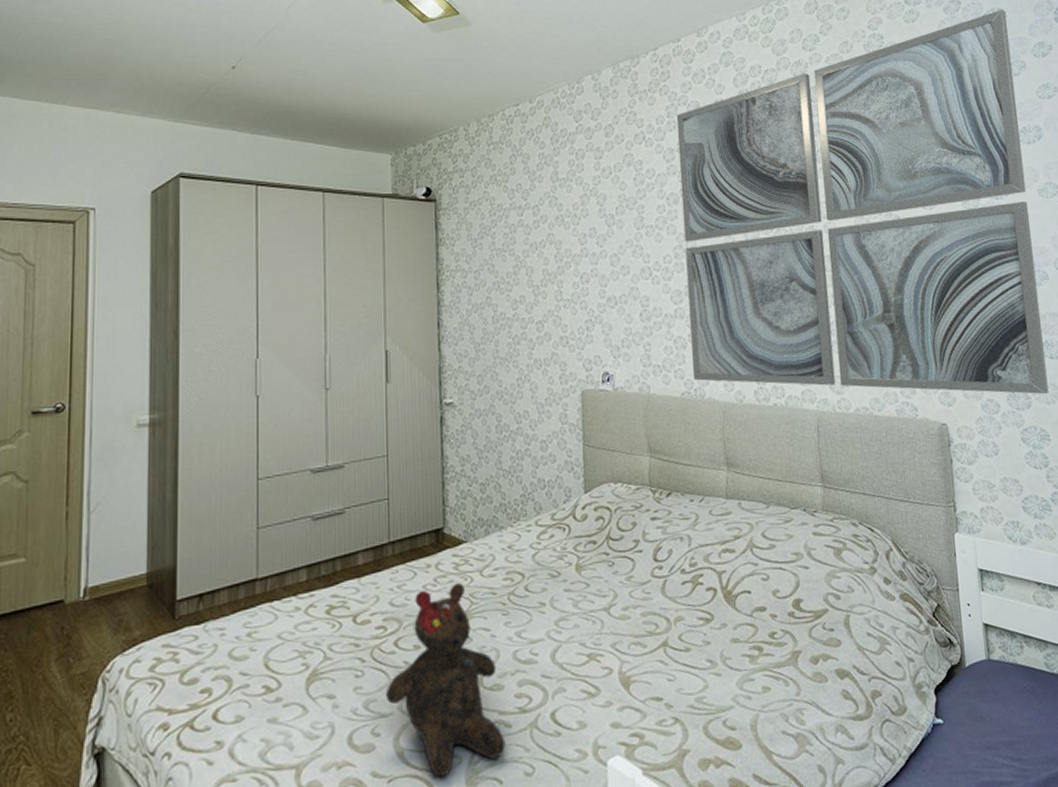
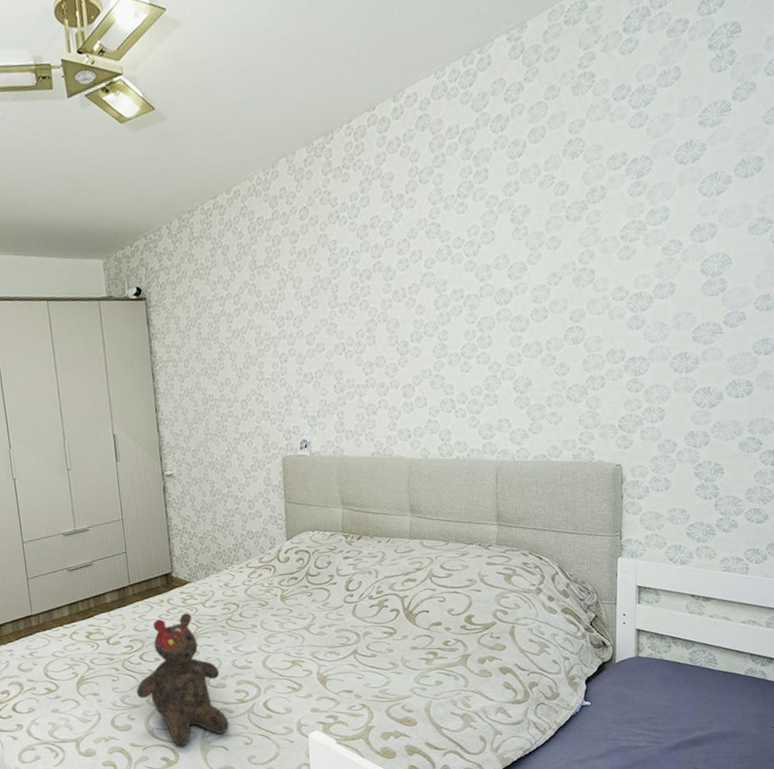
wall art: present [676,9,1049,394] -> none [370,22,741,442]

